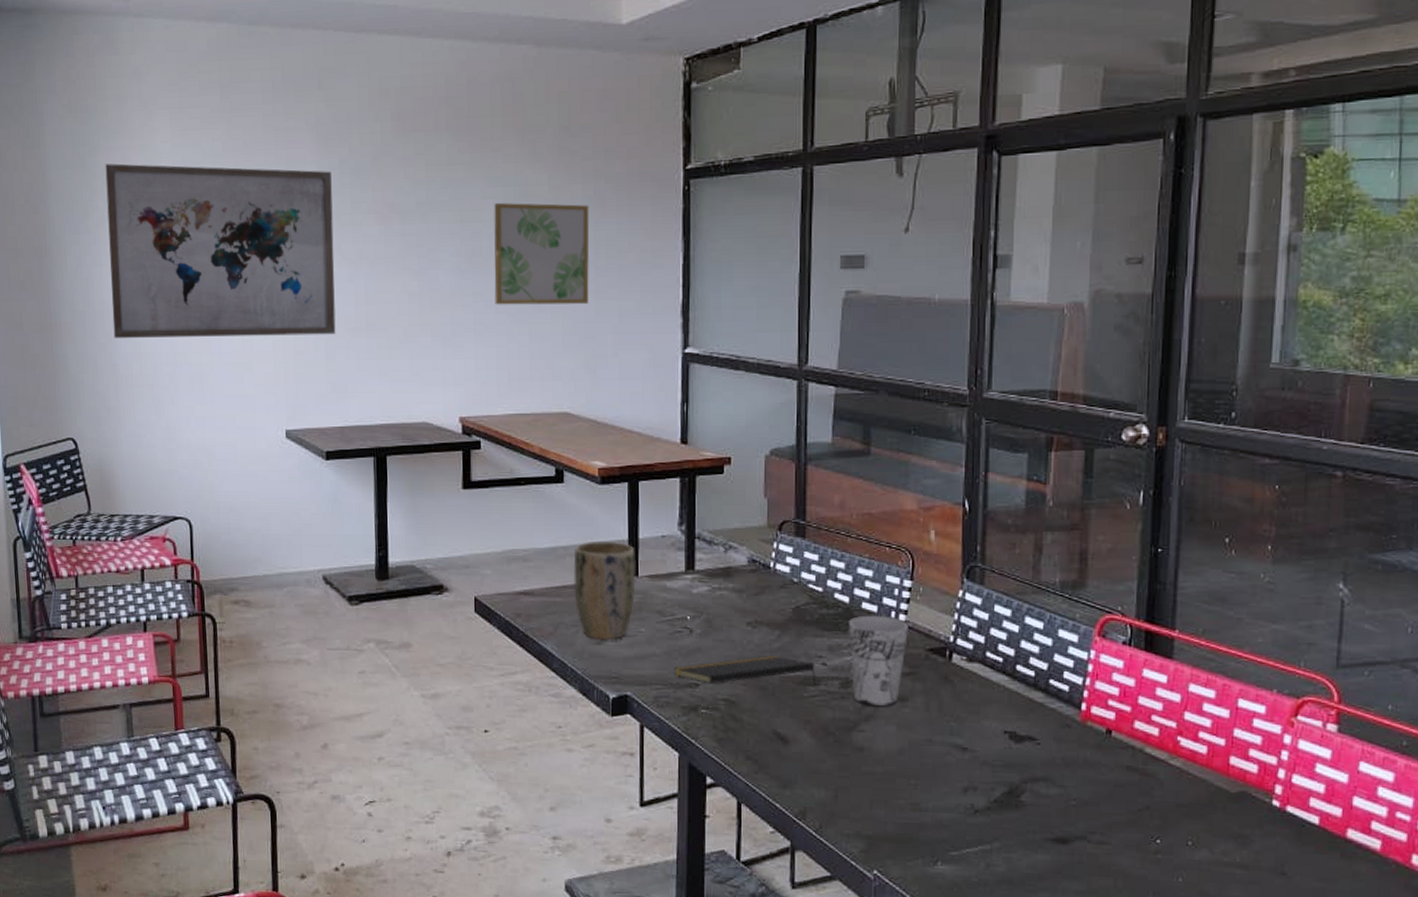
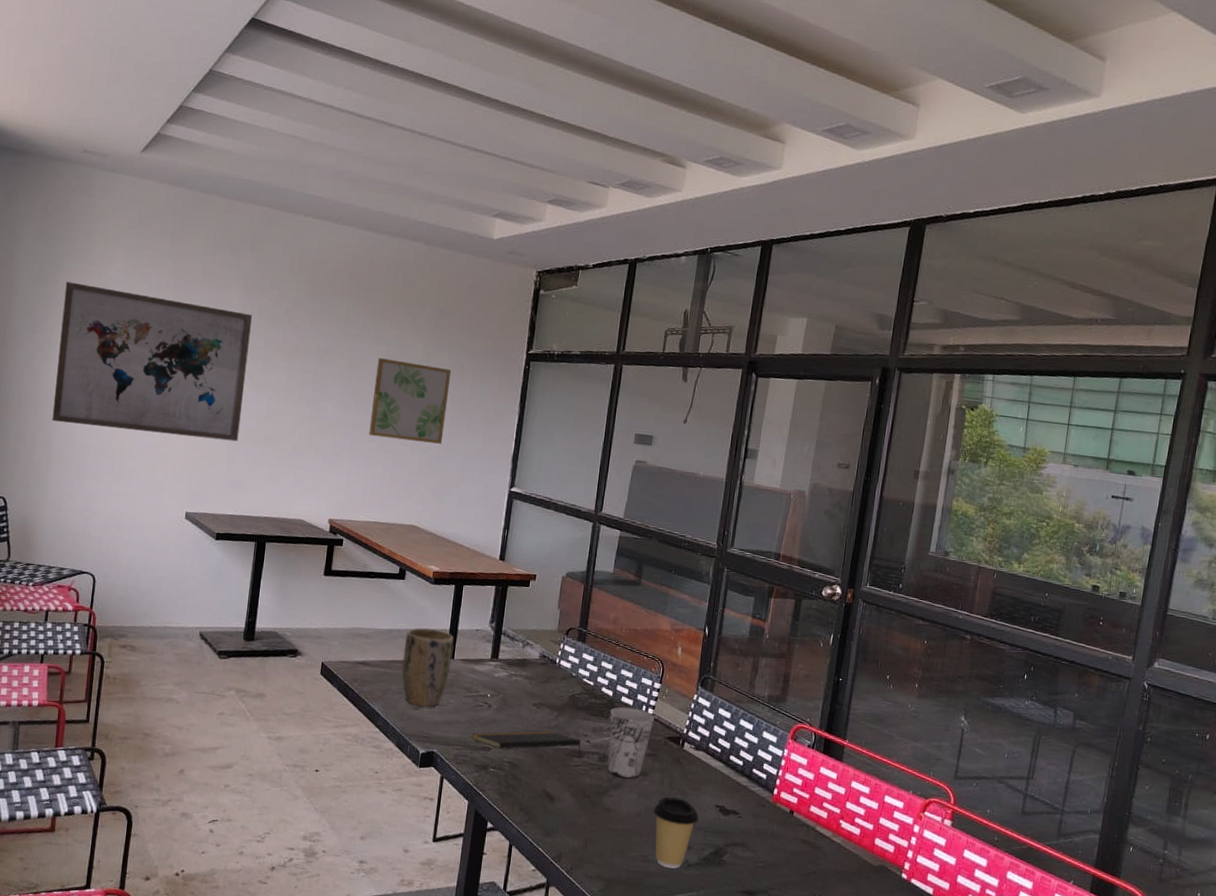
coffee cup: none [920,725,983,817] -> present [653,797,699,869]

